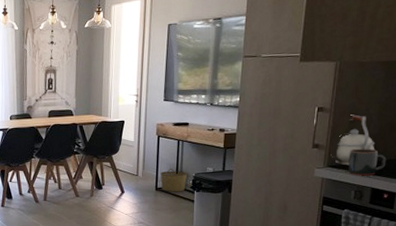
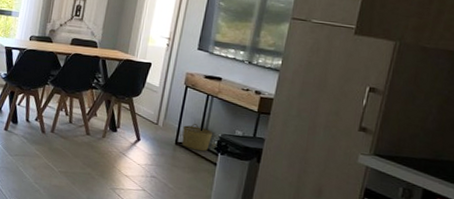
kettle: present [331,114,376,166] -> none [379,102,433,158]
mug: present [348,148,386,176] -> none [398,140,444,175]

